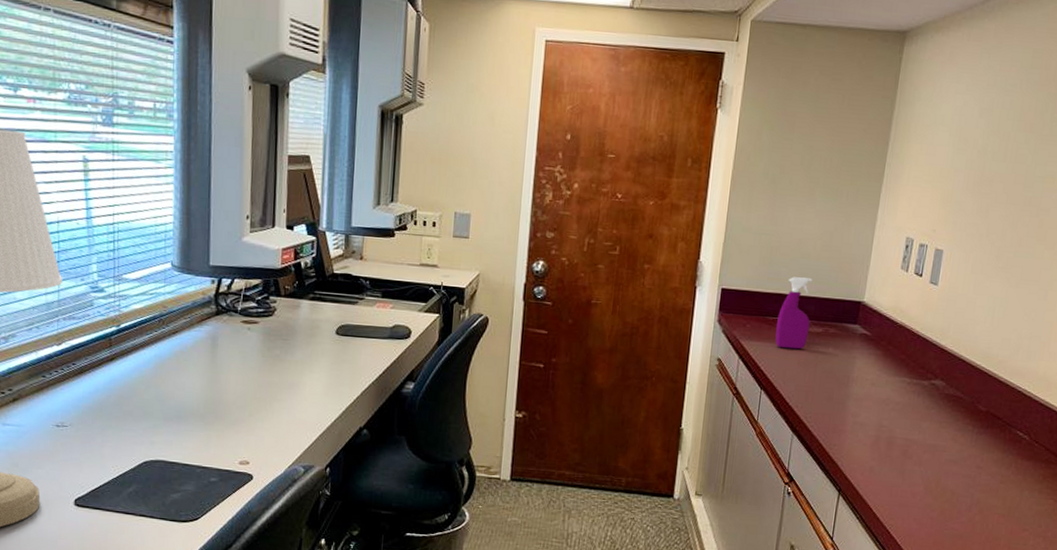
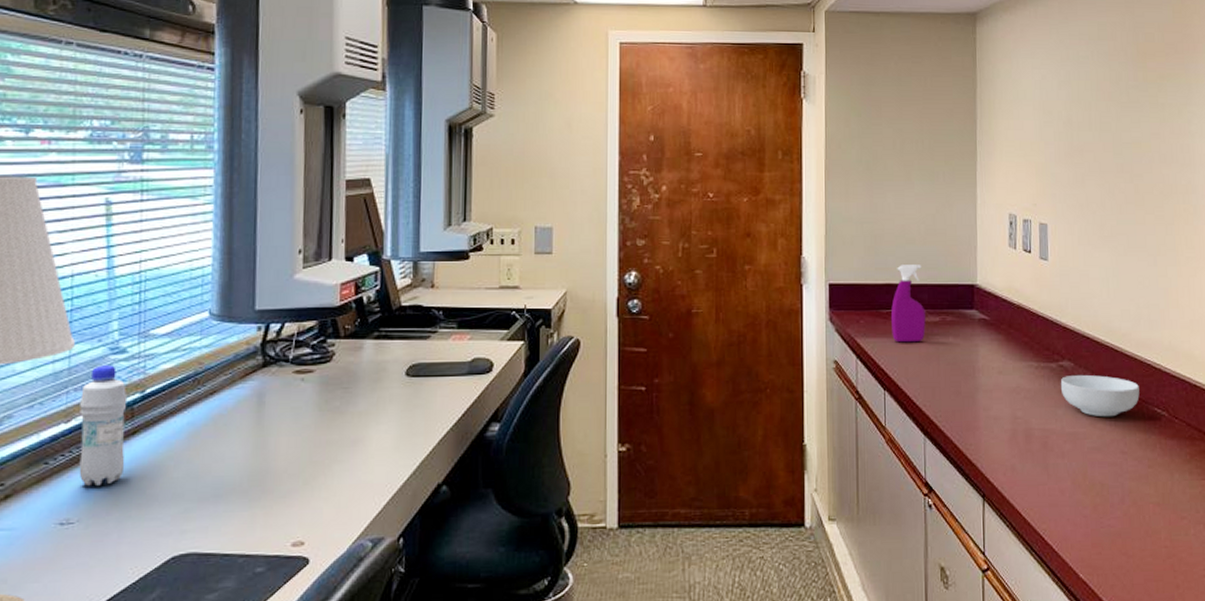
bottle: none [68,300,106,399] -> present [79,365,128,486]
cereal bowl: none [928,393,1006,435] -> present [1060,374,1140,417]

